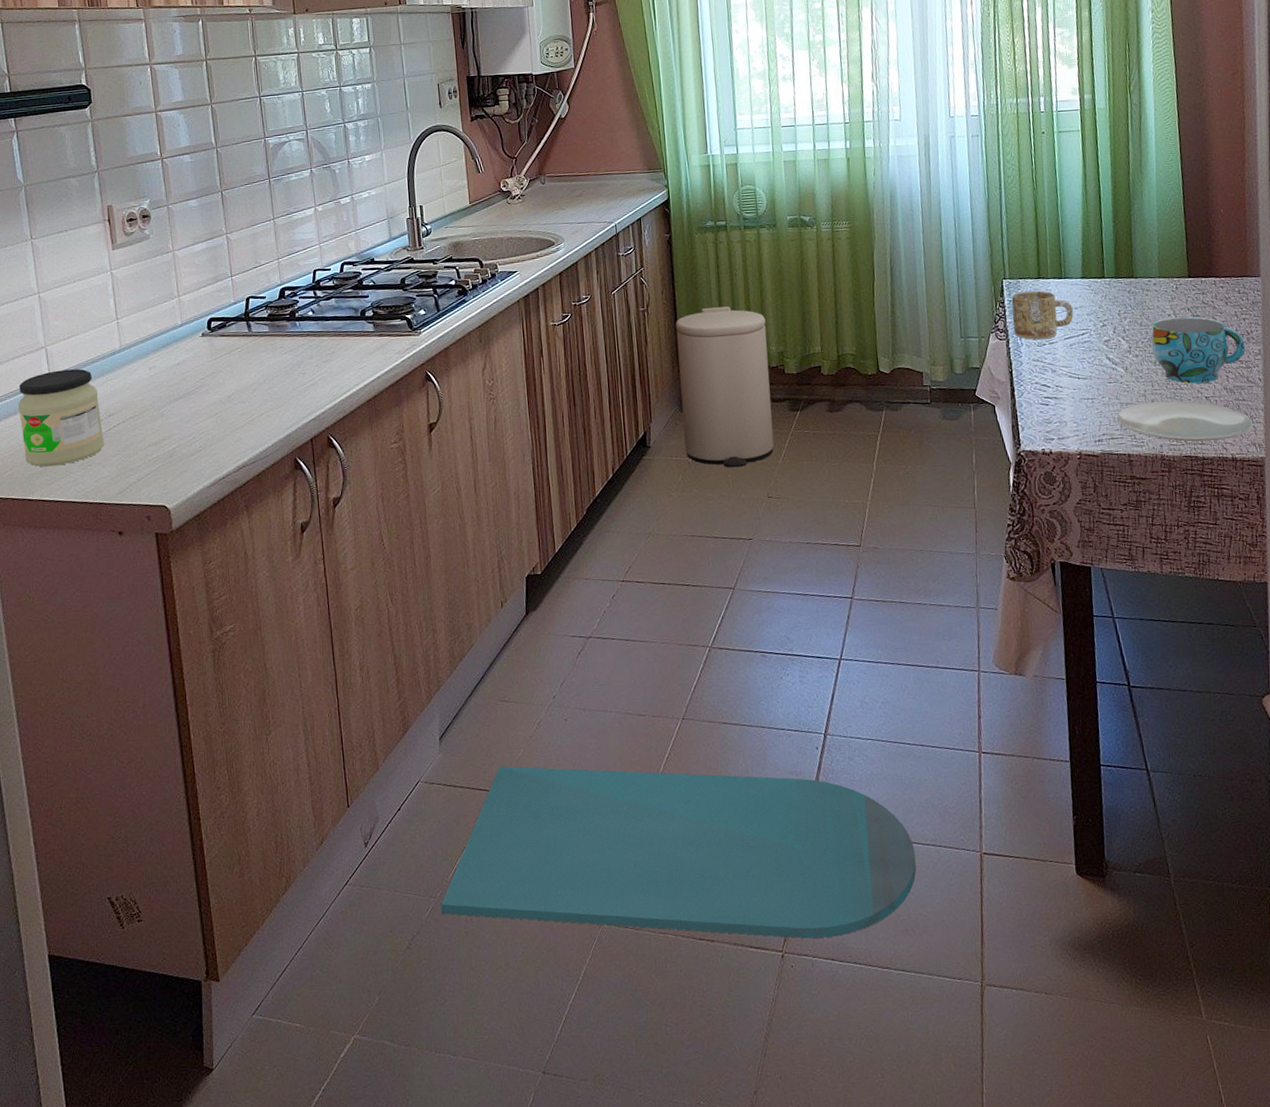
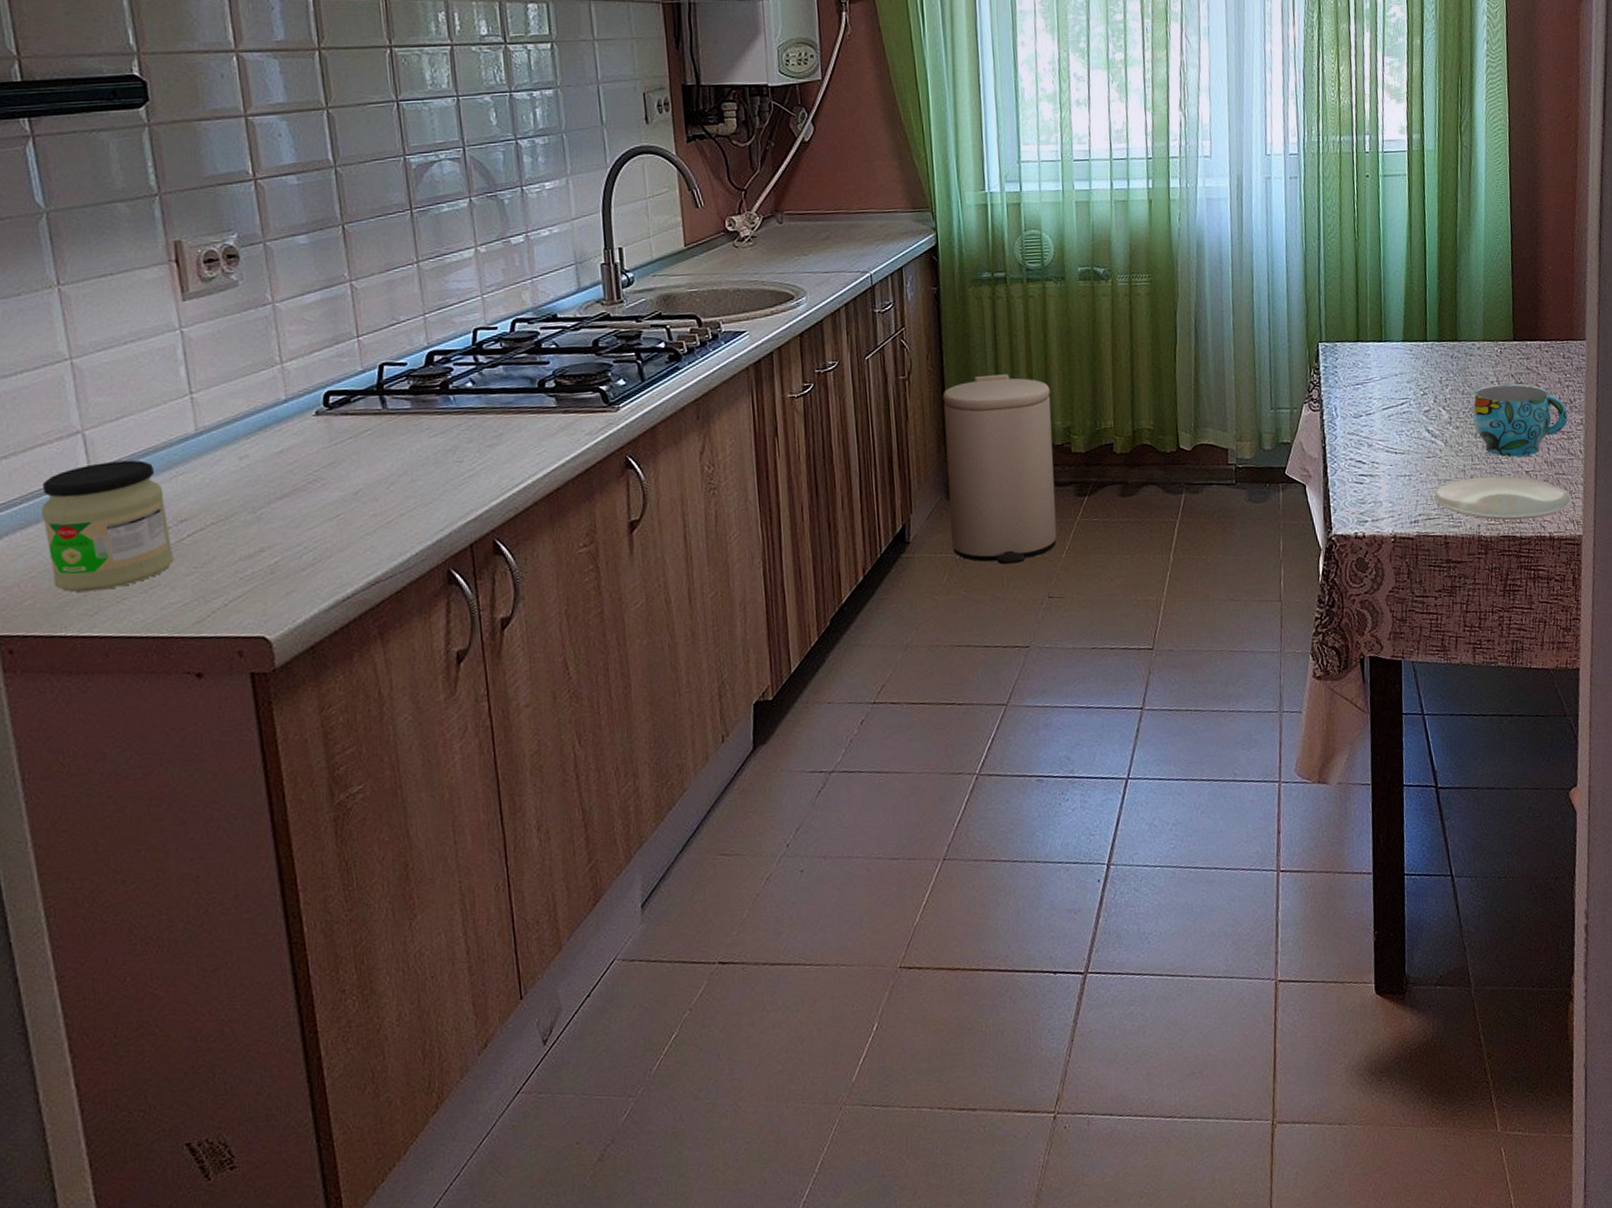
door mat: present [441,765,916,939] -> none [642,916,1206,1116]
mug: present [1011,290,1074,340] -> none [1327,355,1393,411]

